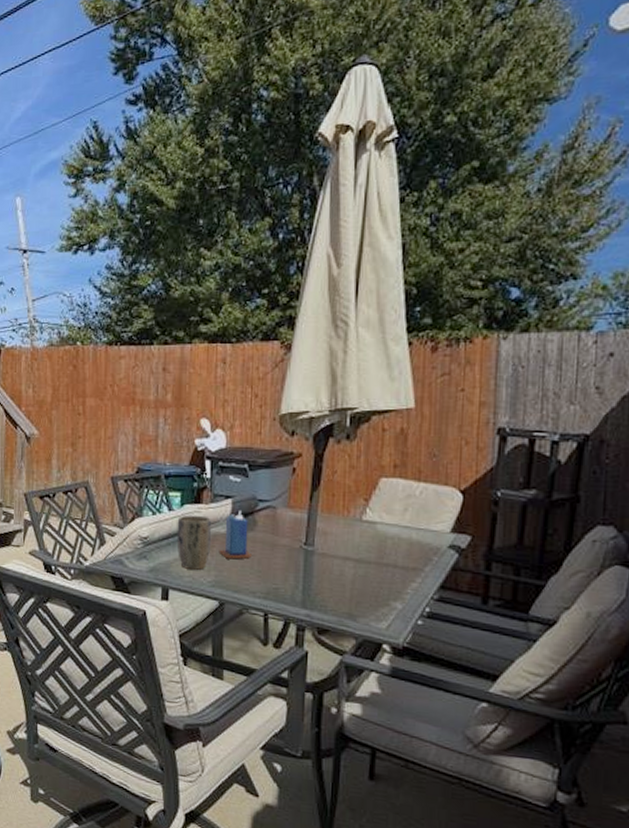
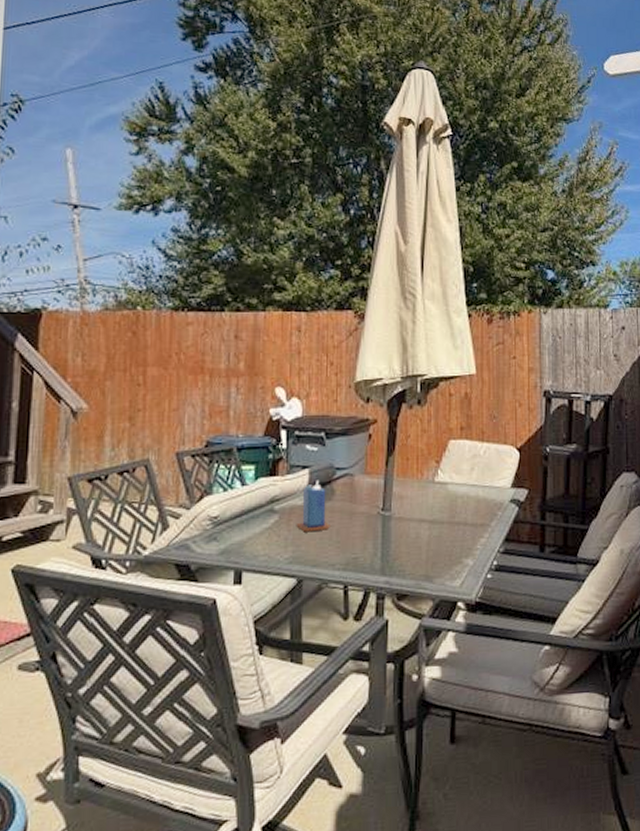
plant pot: present [176,515,212,570] -> none [250,488,289,547]

